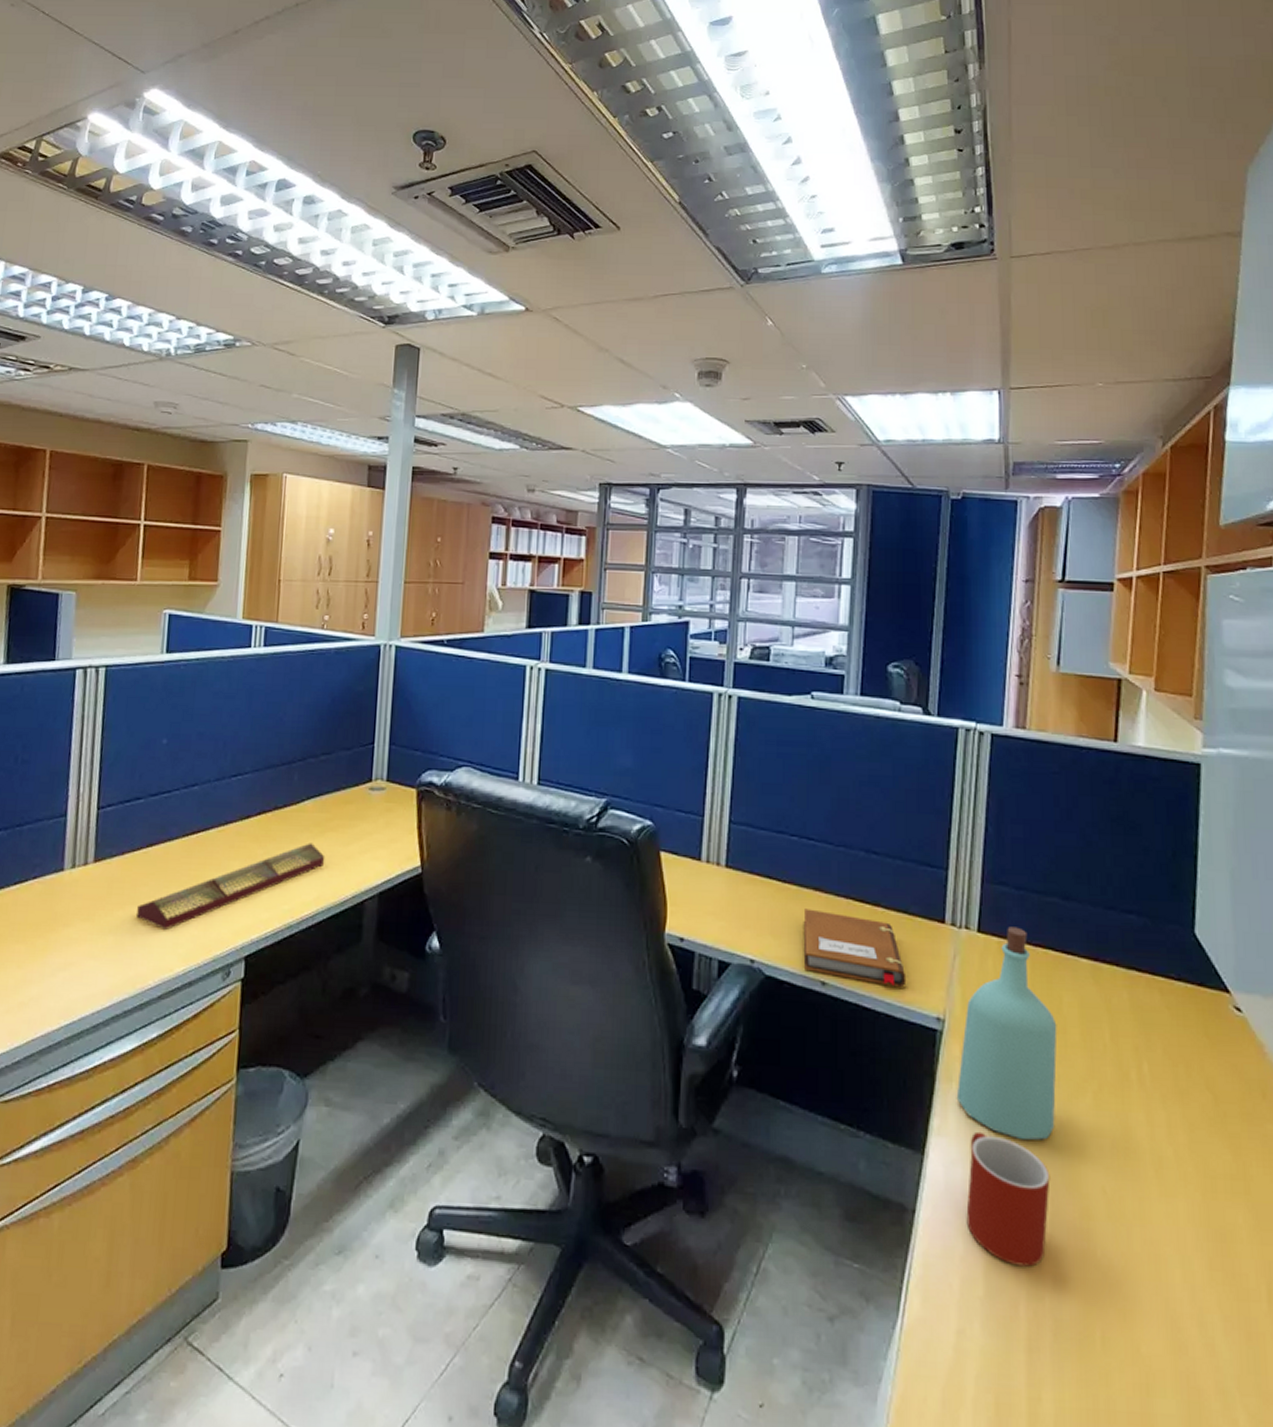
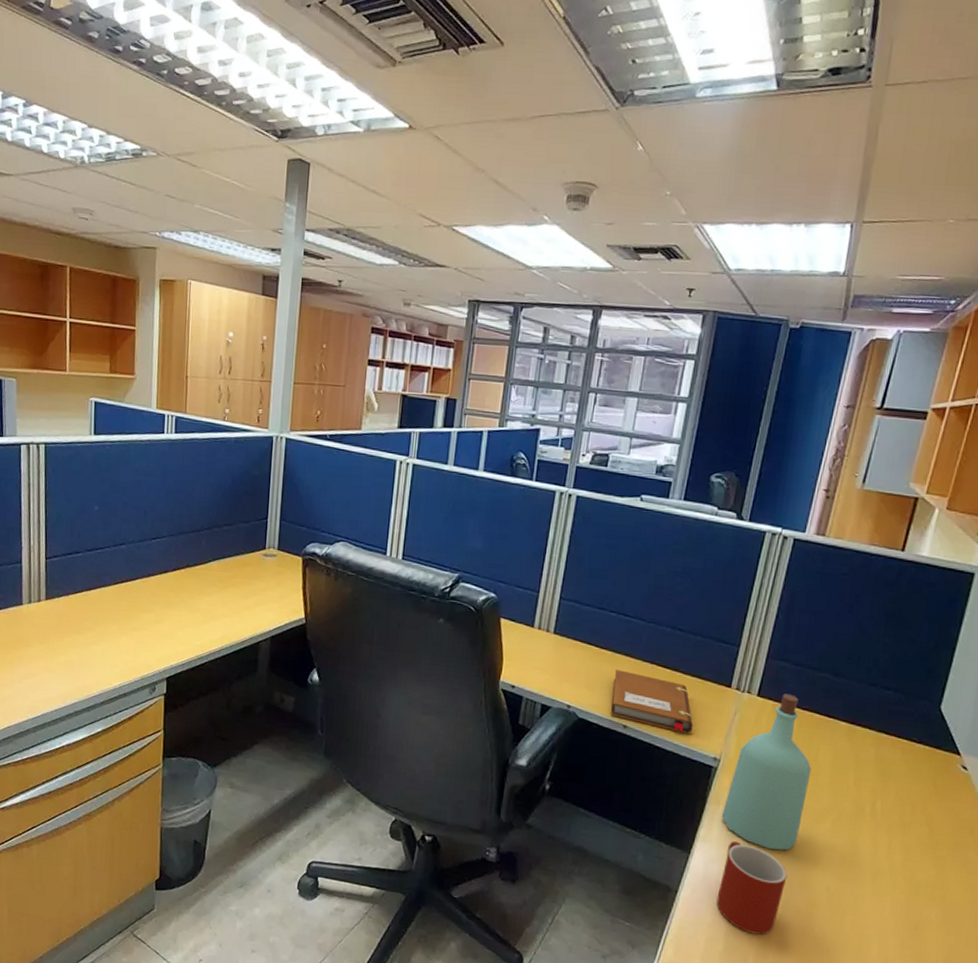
keyboard: present [137,843,325,930] -> none [81,595,228,654]

